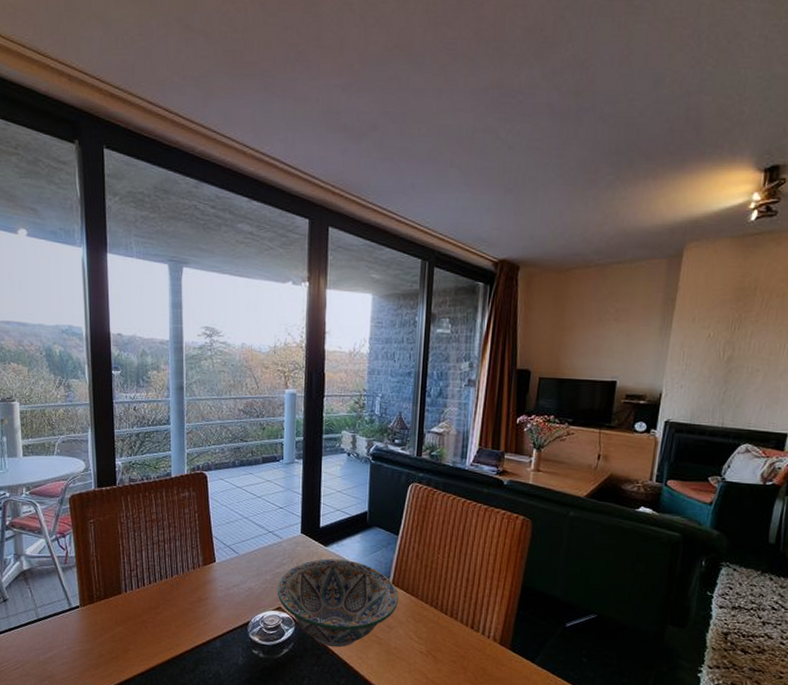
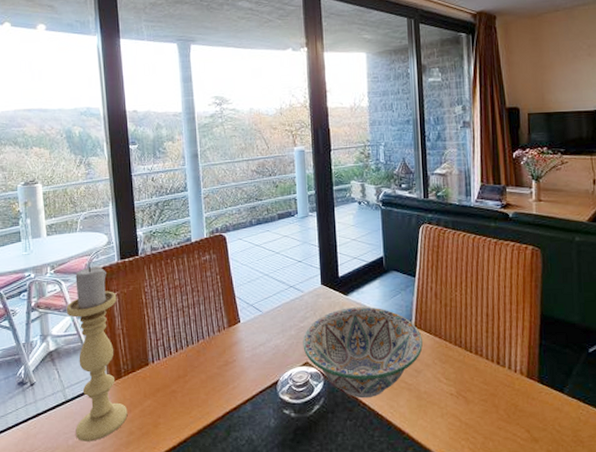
candle holder: none [40,491,98,660] -> present [66,266,128,442]

